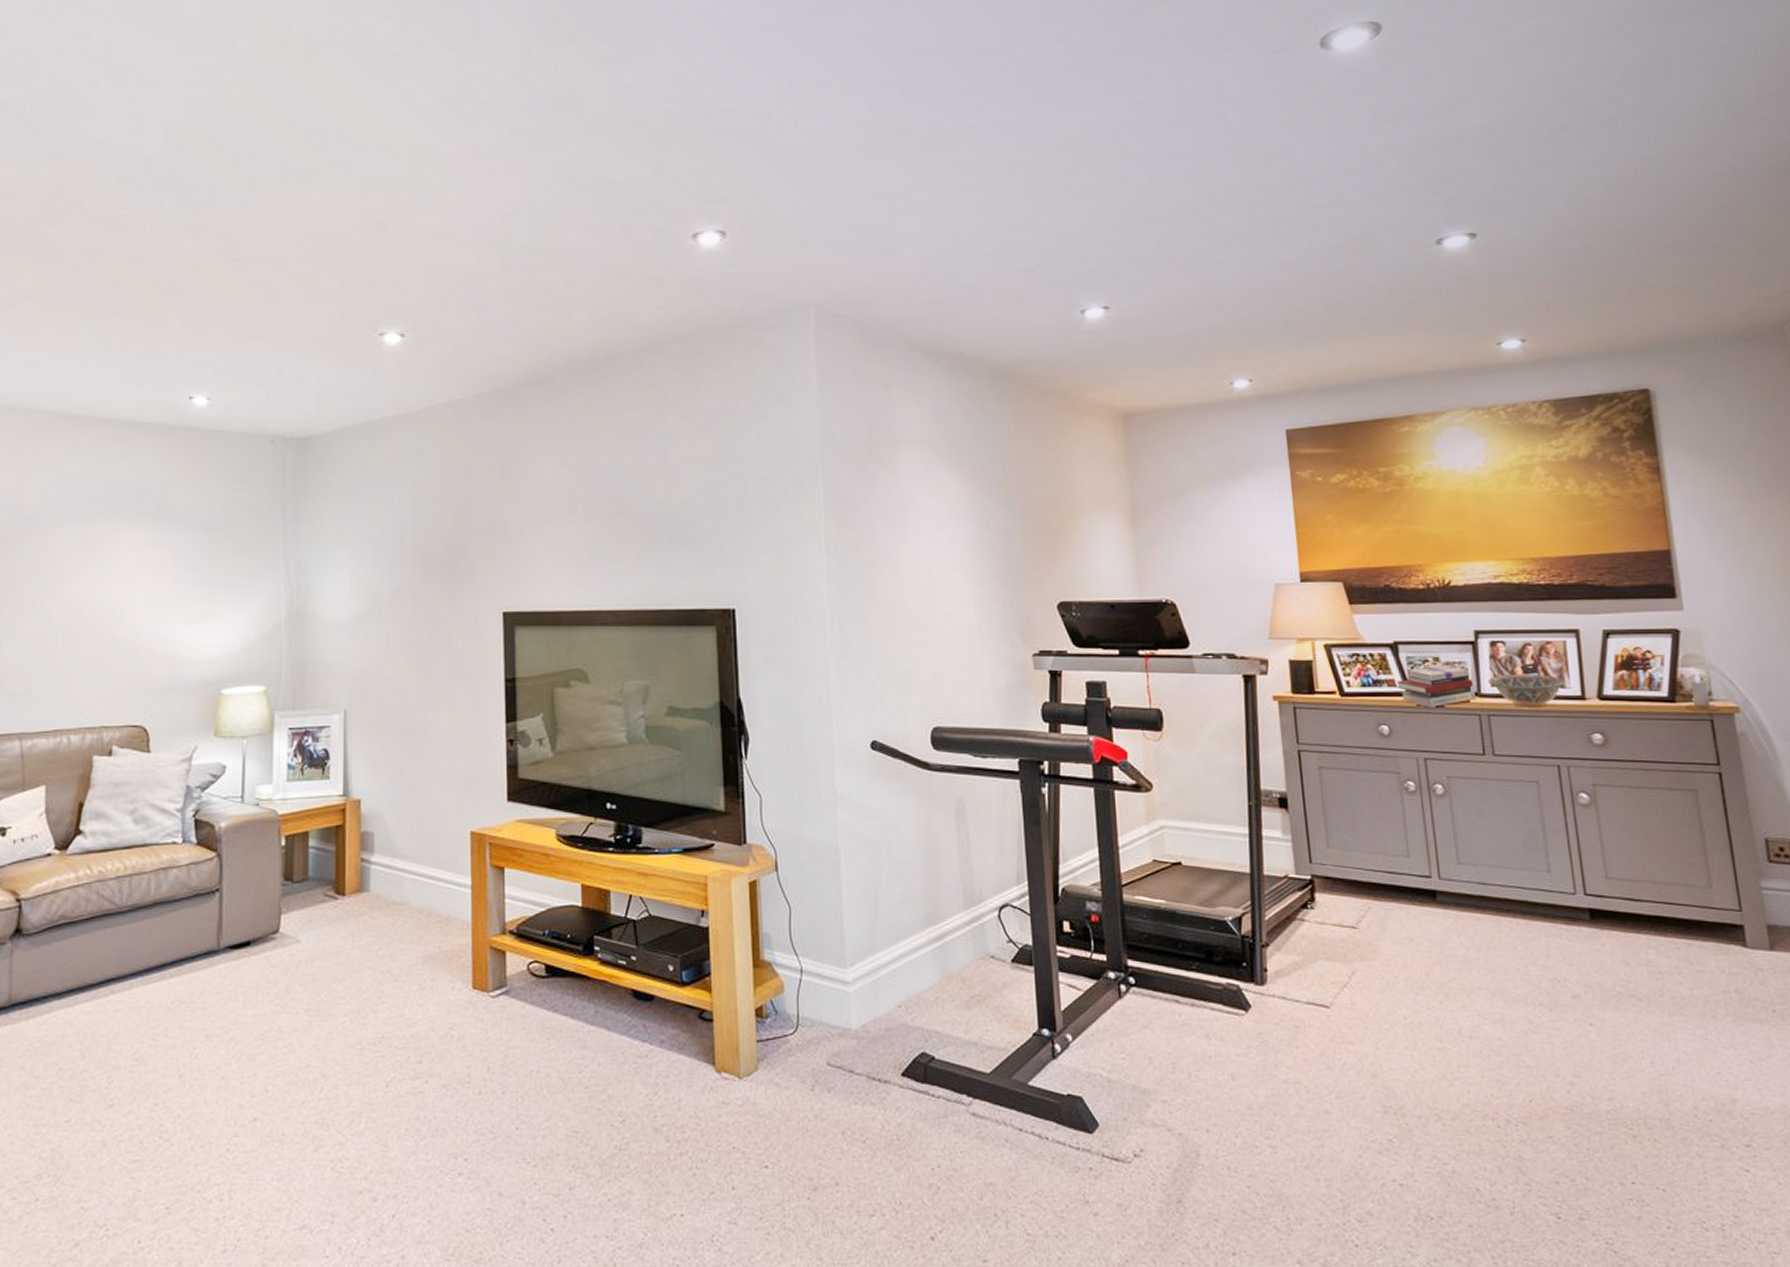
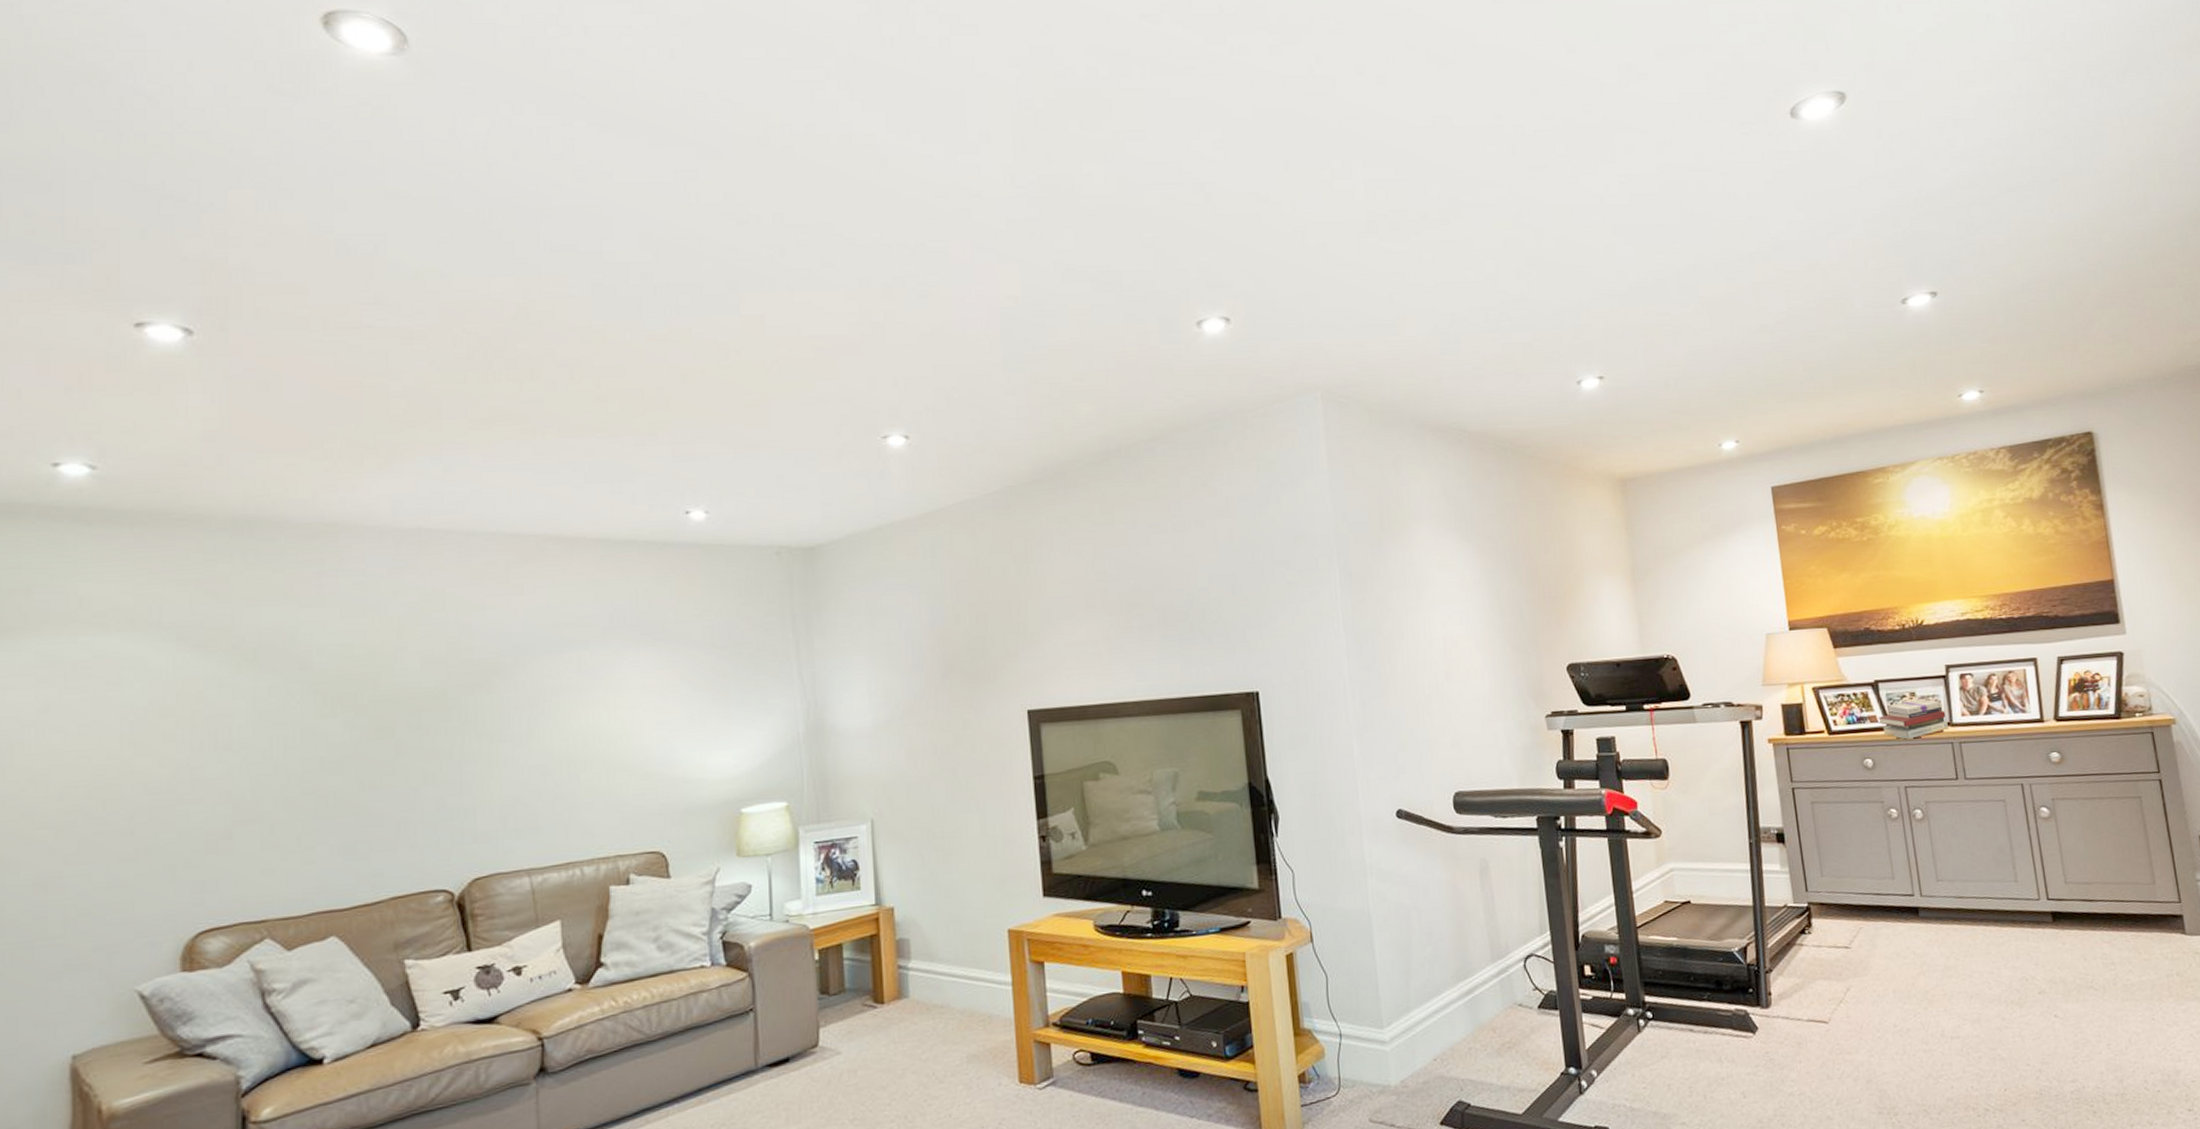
decorative bowl: present [1488,673,1566,708] -> none [1958,701,2027,734]
candle: present [1685,671,1720,712] -> none [2129,689,2159,726]

